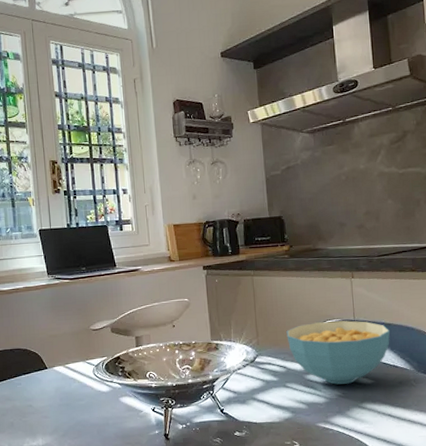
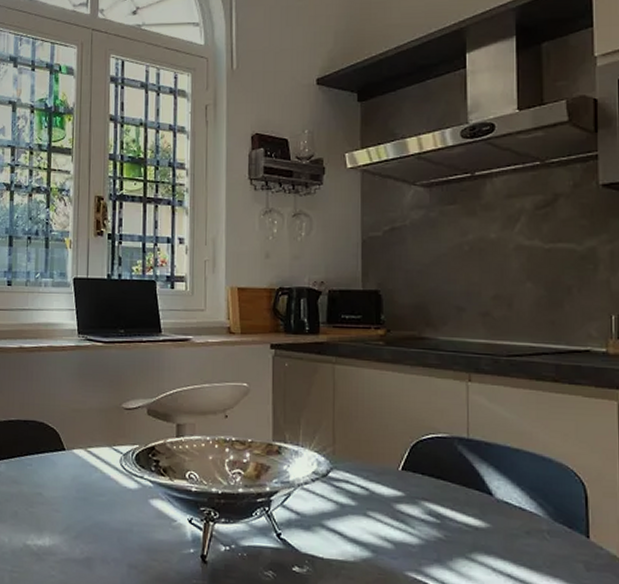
cereal bowl: present [286,320,391,385] -> none [373,435,518,524]

